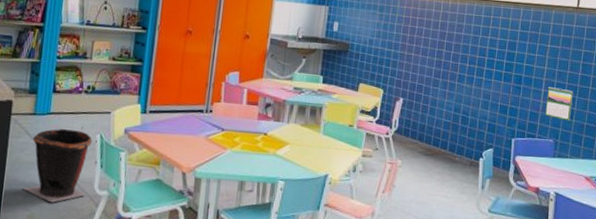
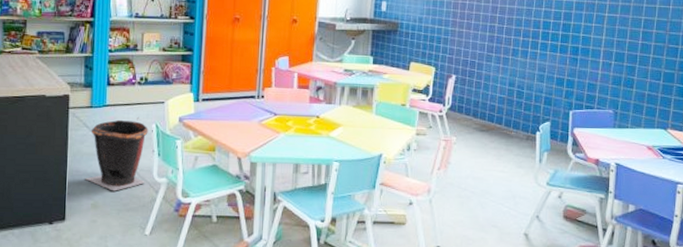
calendar: present [545,87,574,121] -> none [604,57,634,91]

